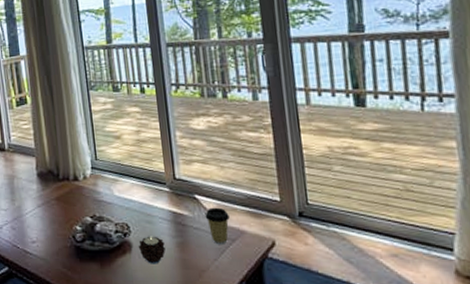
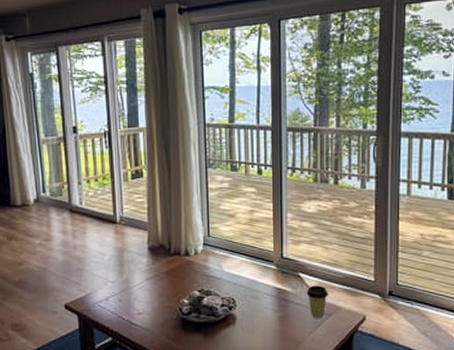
candle: present [138,236,166,264] -> none [241,310,267,336]

